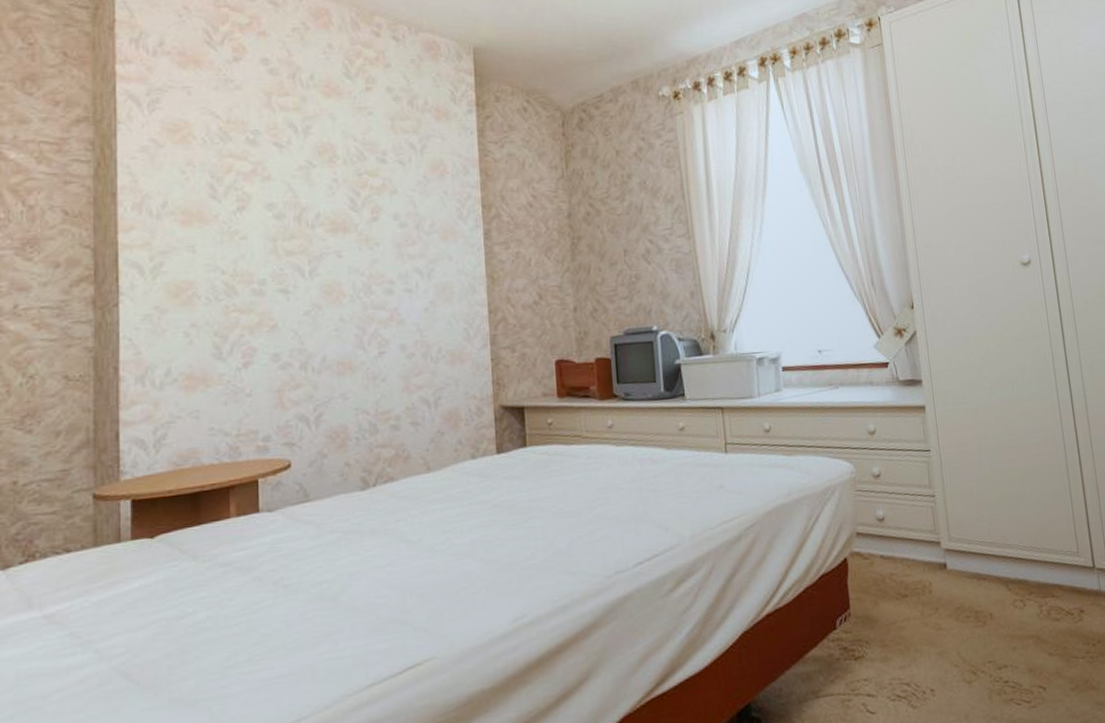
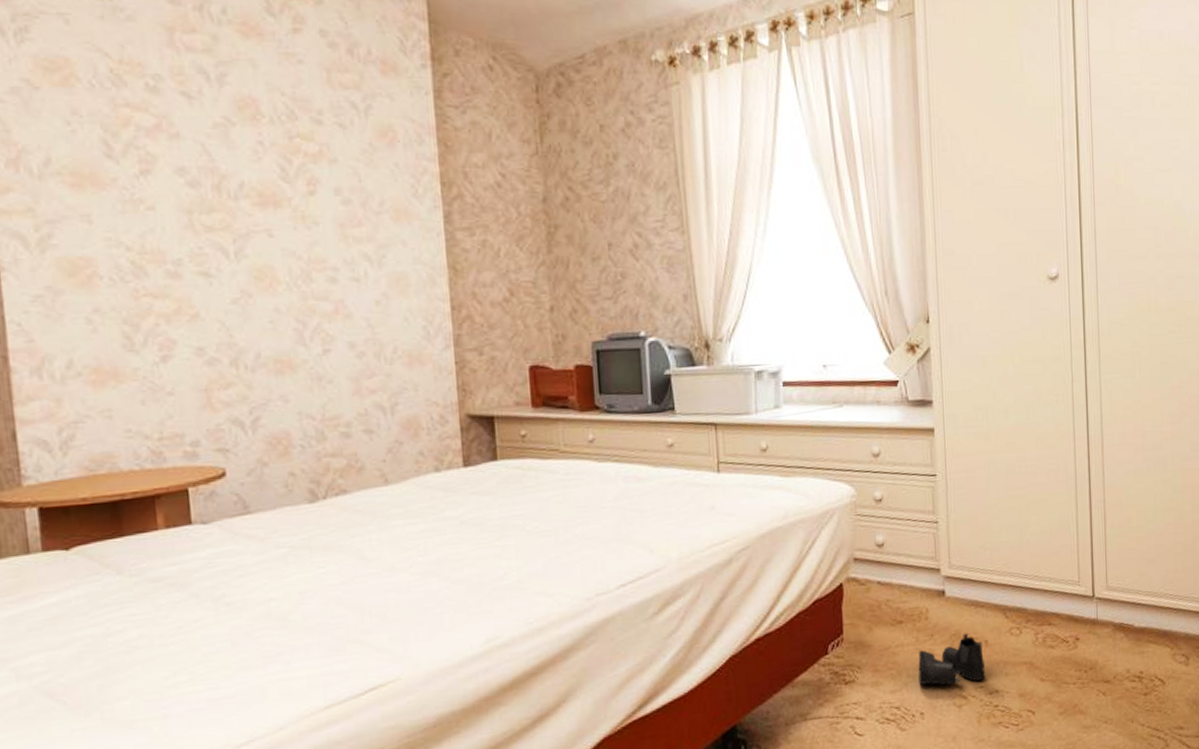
boots: none [925,606,994,661] -> present [918,633,986,686]

